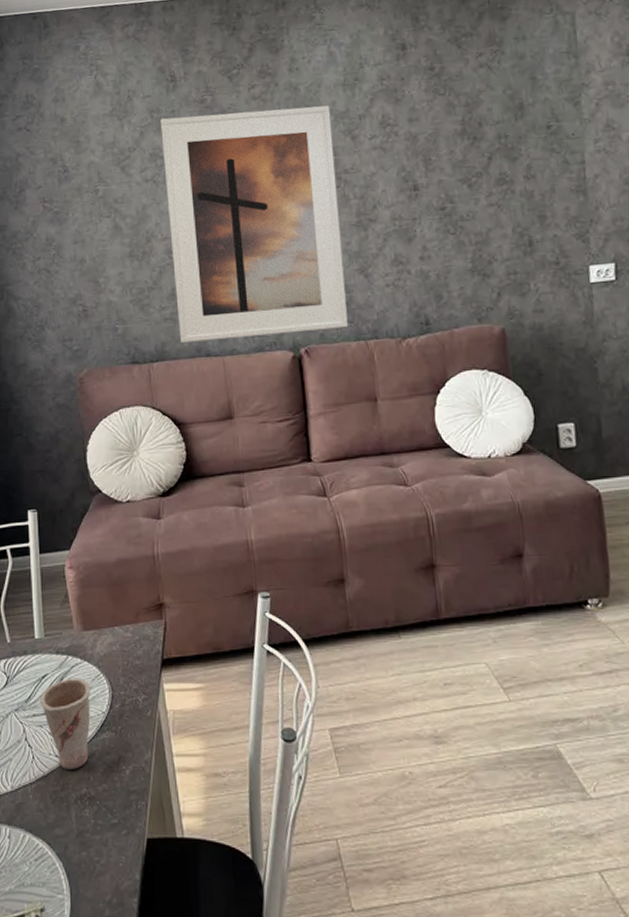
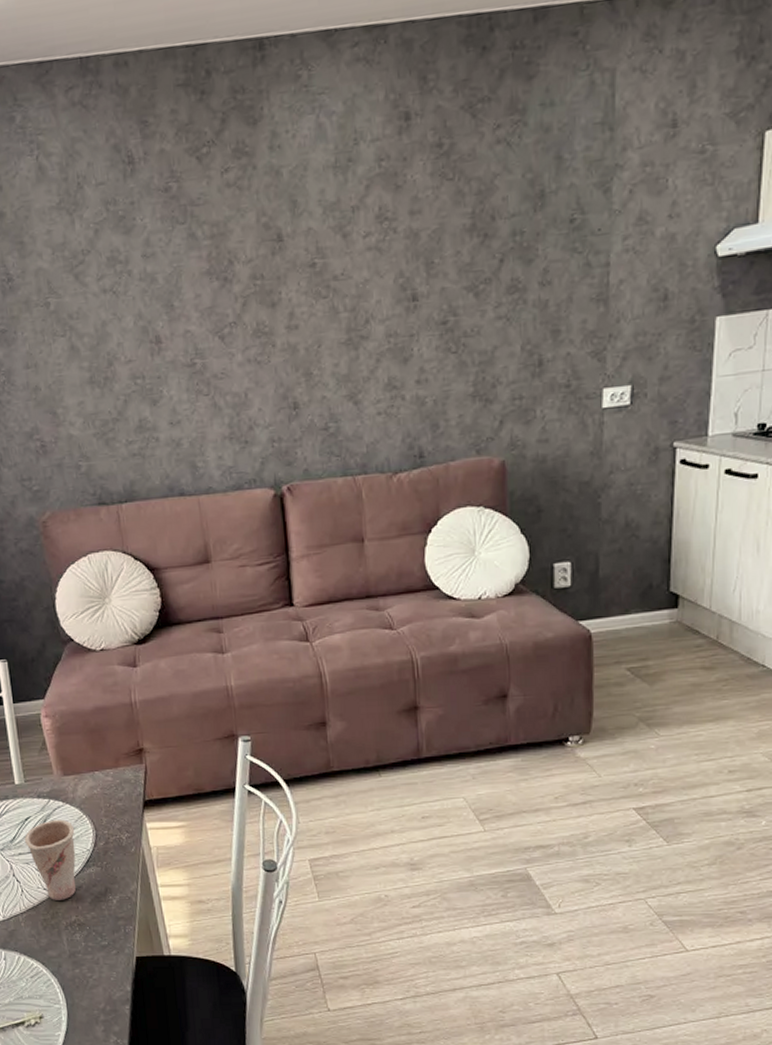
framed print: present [160,105,348,343] -> none [118,194,334,481]

